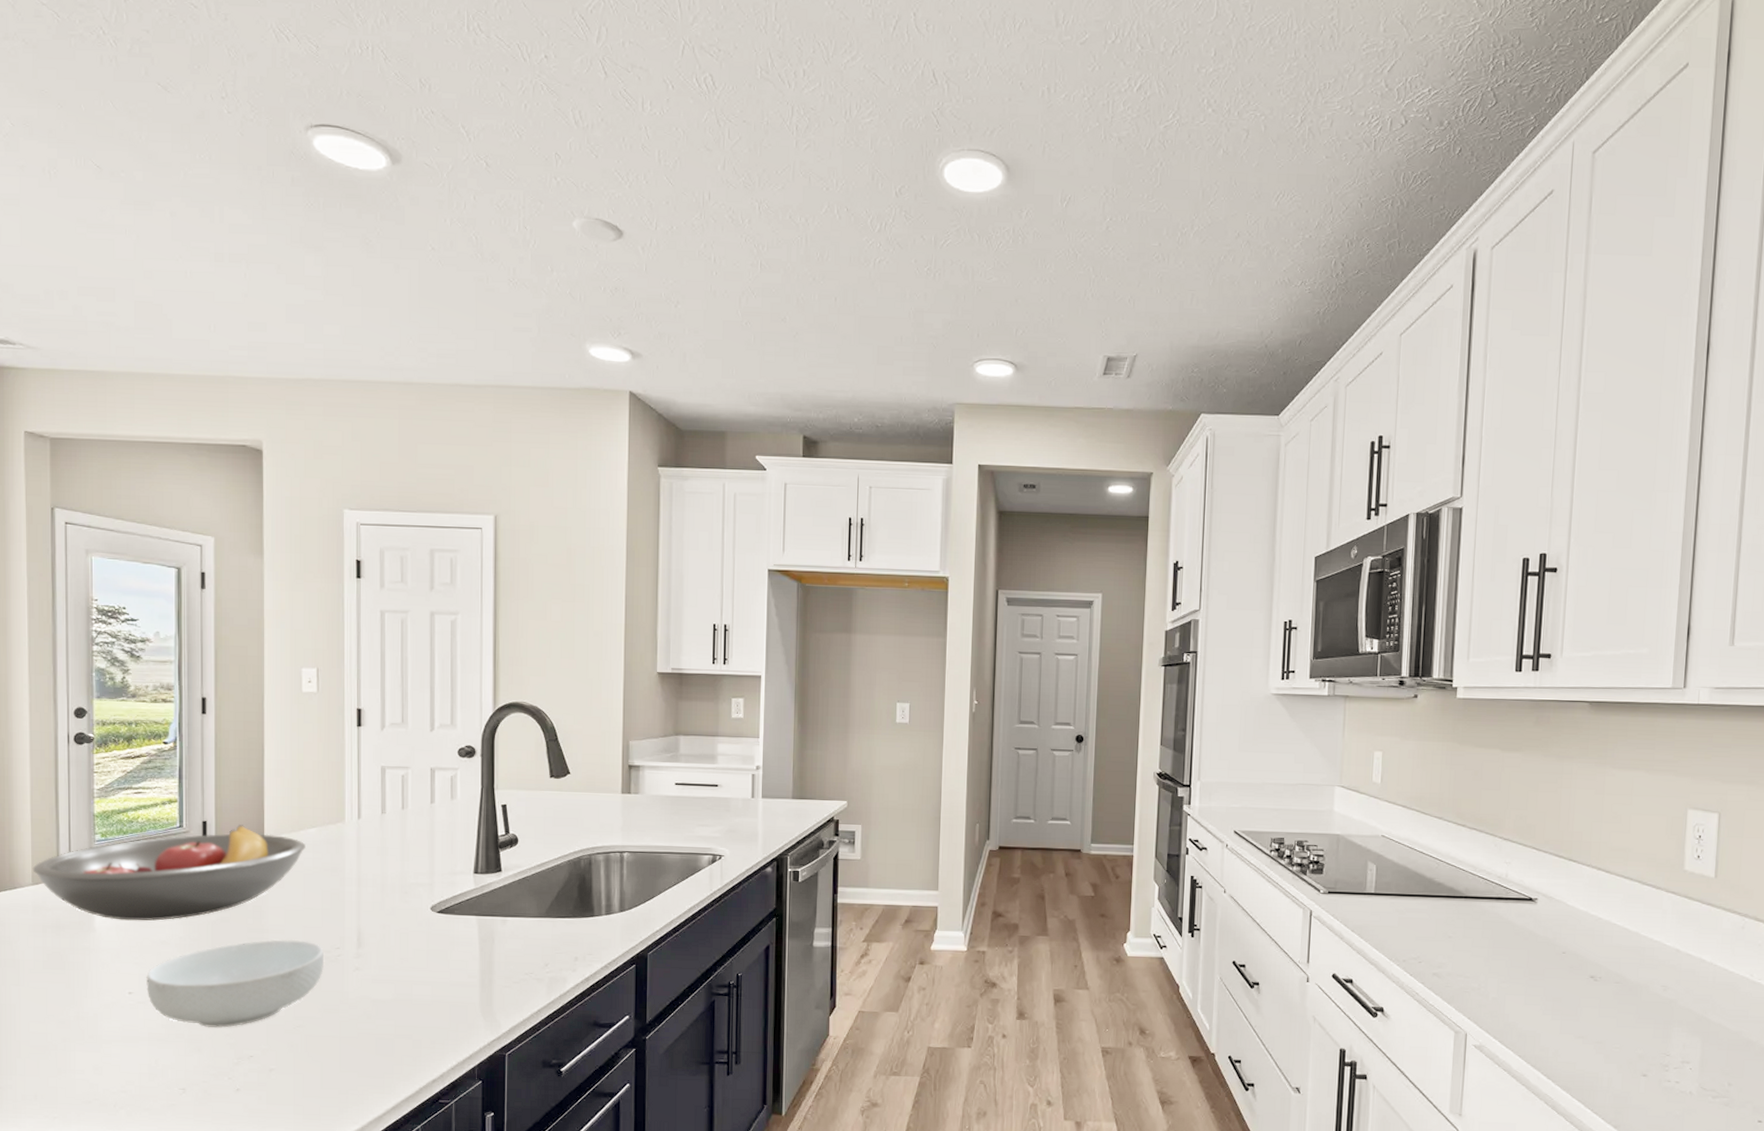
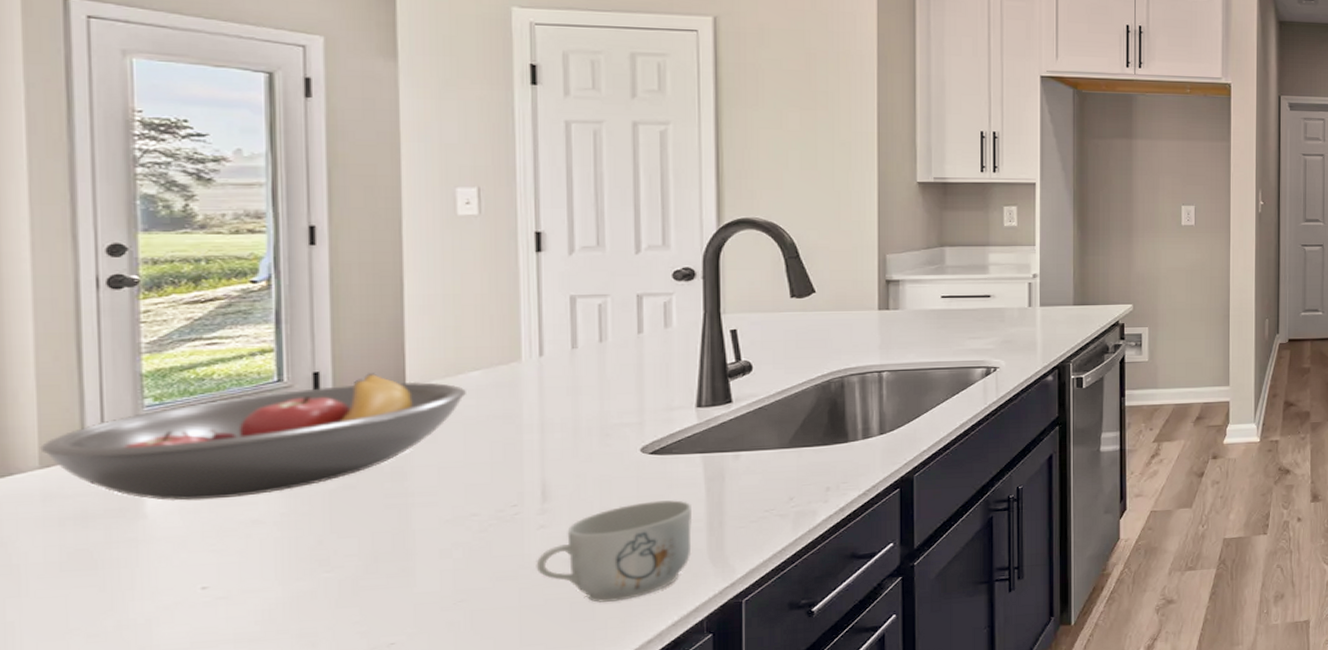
cereal bowl: present [146,939,325,1029] -> none [229,501,496,618]
mug: none [352,955,469,1042] -> present [536,500,693,603]

